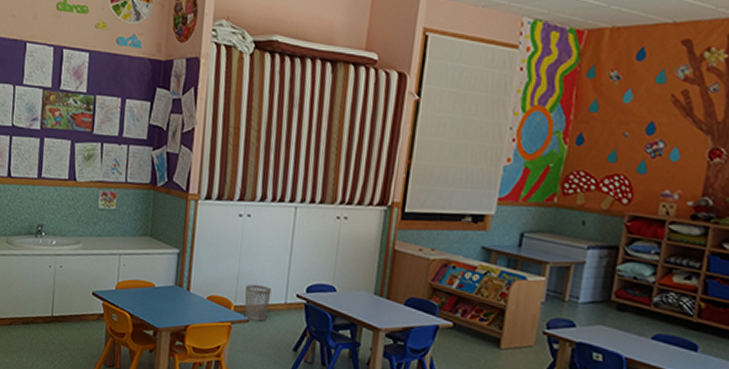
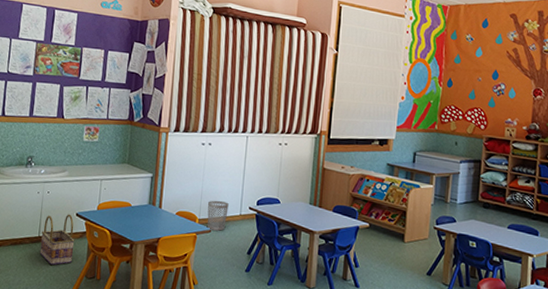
basket: none [53,292,92,350] -> present [39,214,75,266]

